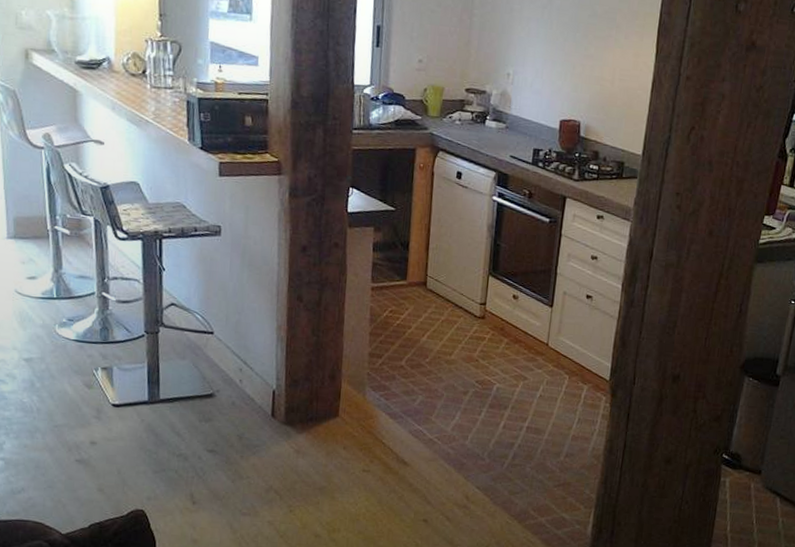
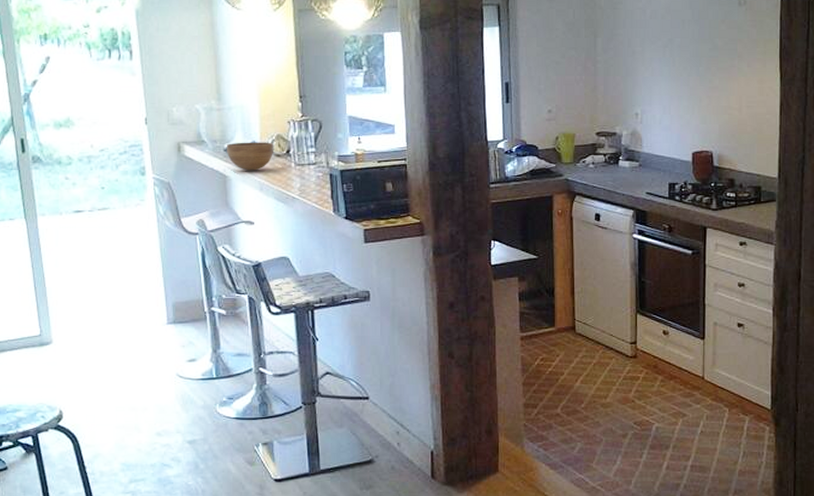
bowl: none [77,56,129,89] -> present [226,142,273,171]

